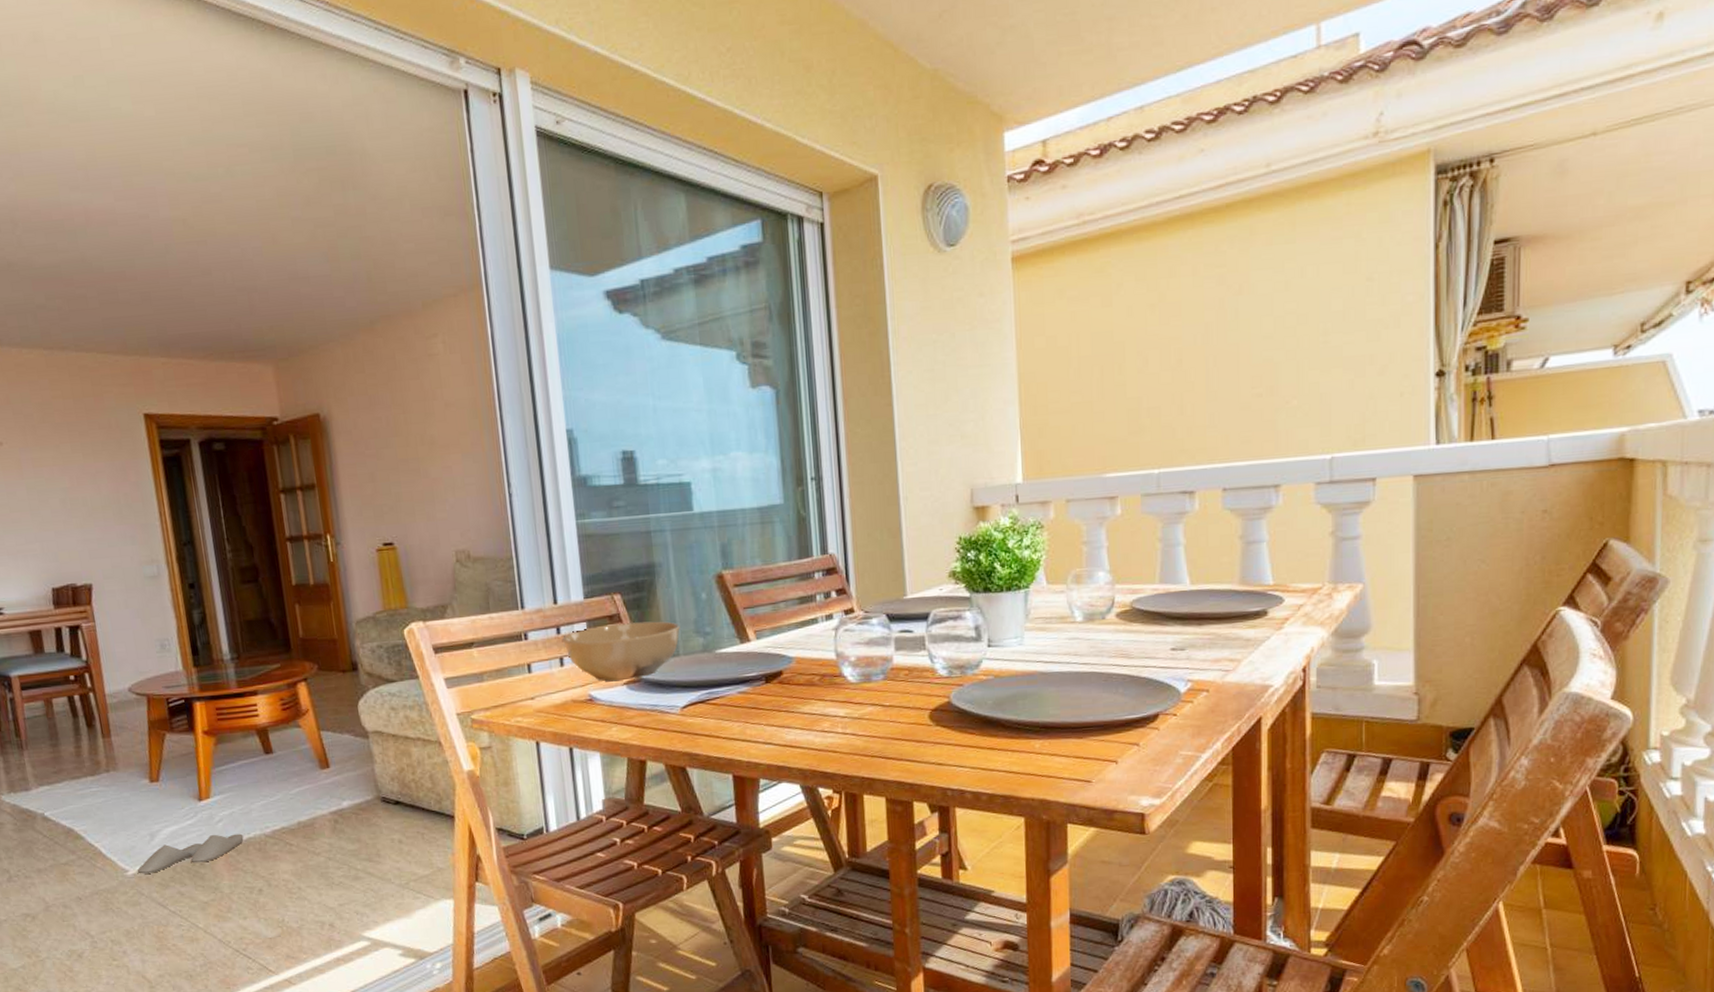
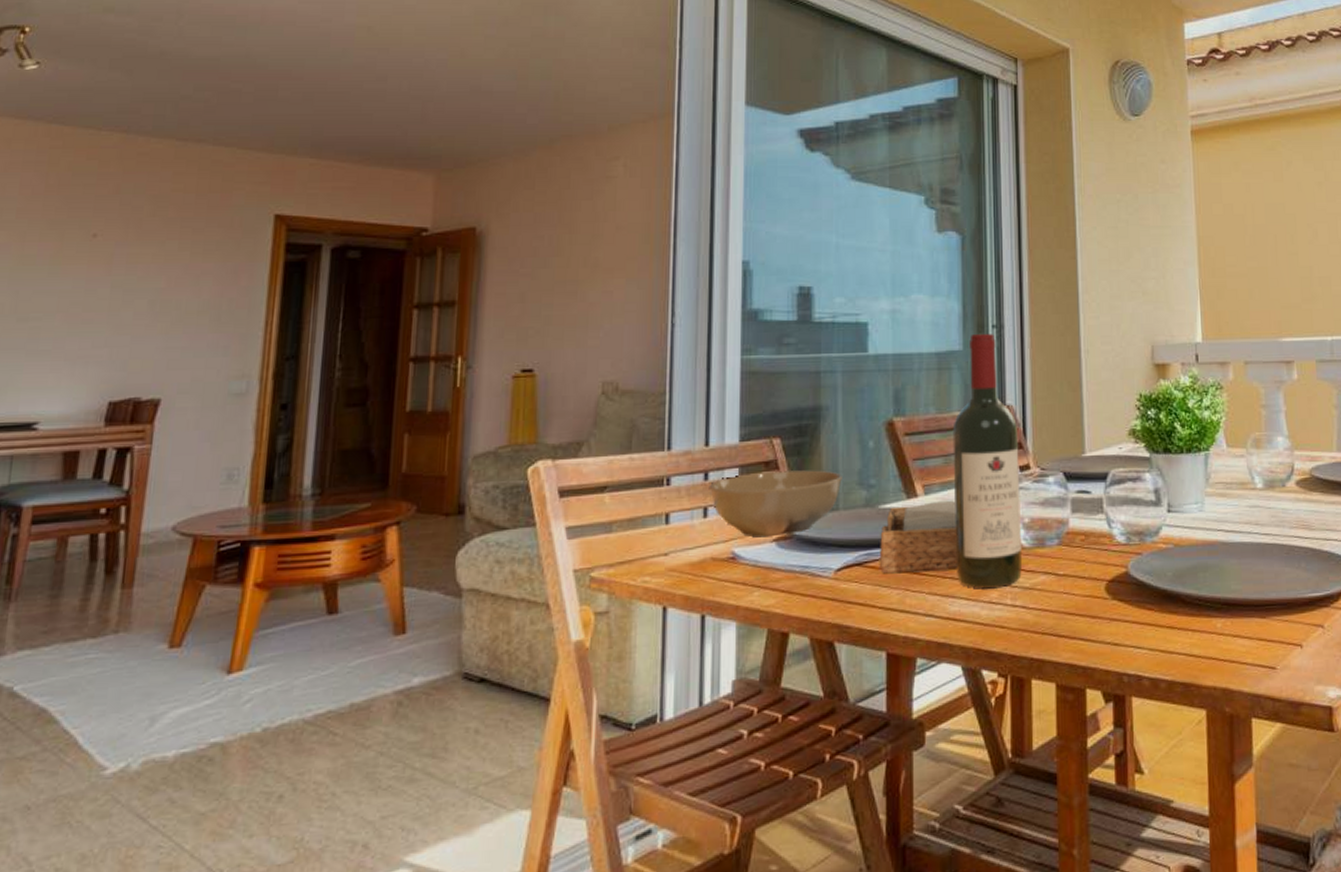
slippers: present [137,833,244,874] -> none [119,718,275,773]
napkin holder: none [719,644,791,709] -> present [880,501,957,574]
wine bottle: none [778,486,851,719] -> present [952,334,1023,588]

